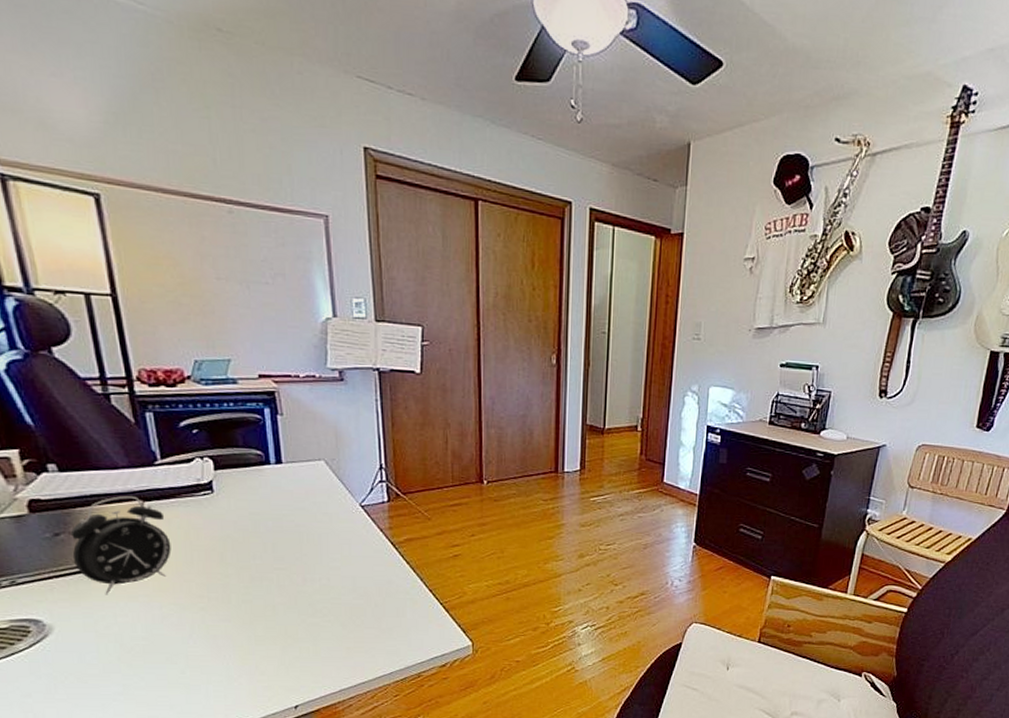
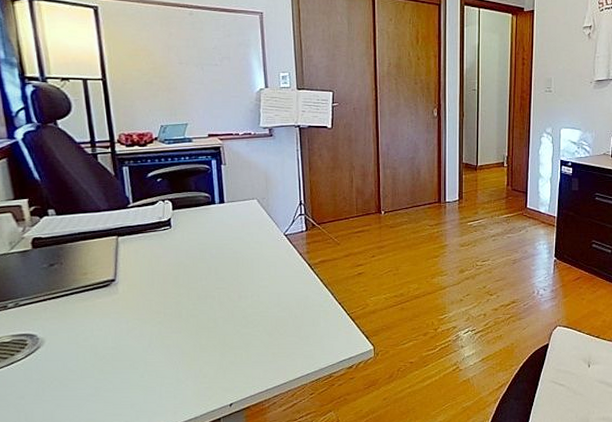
alarm clock: present [70,495,172,595] -> none [62,232,137,313]

